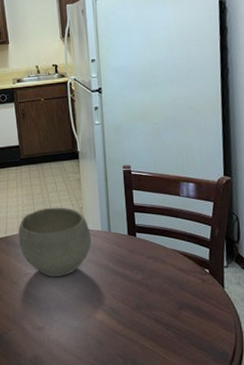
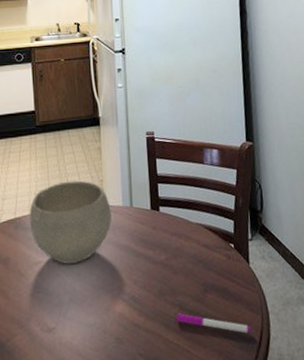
pen: none [152,325,224,348] -> present [176,313,251,334]

